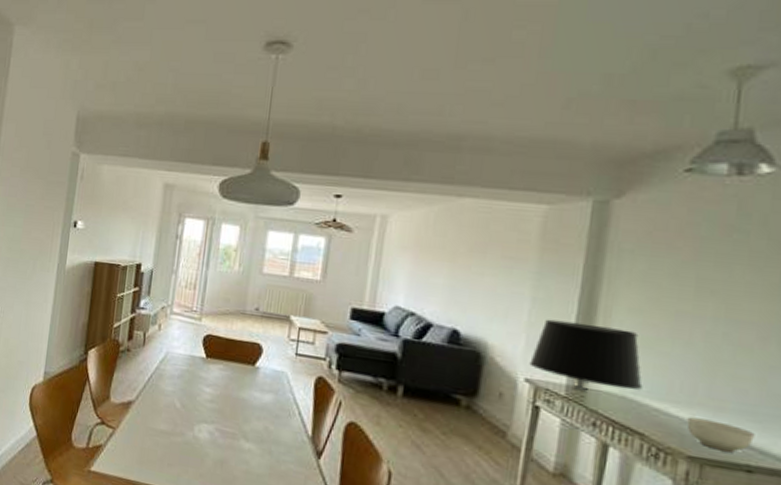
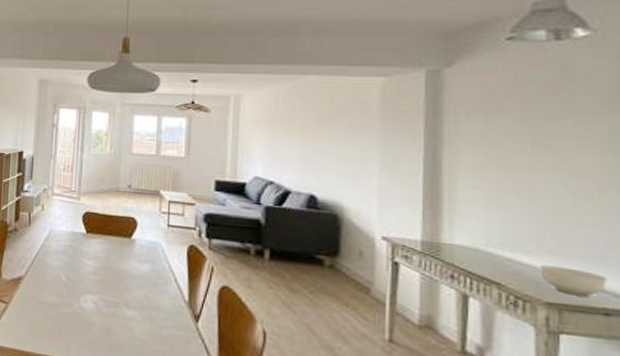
lamp shade: present [529,319,641,392] -> none [384,180,492,246]

